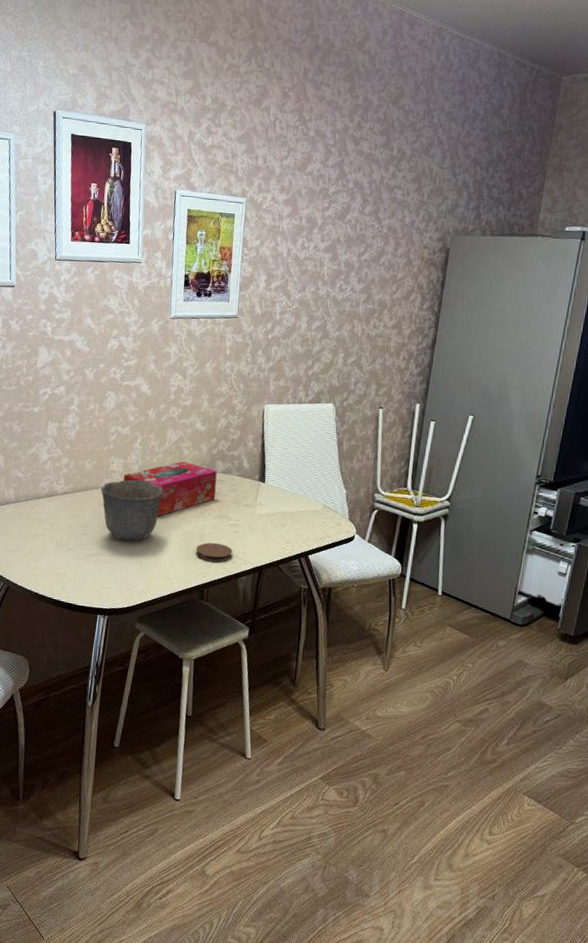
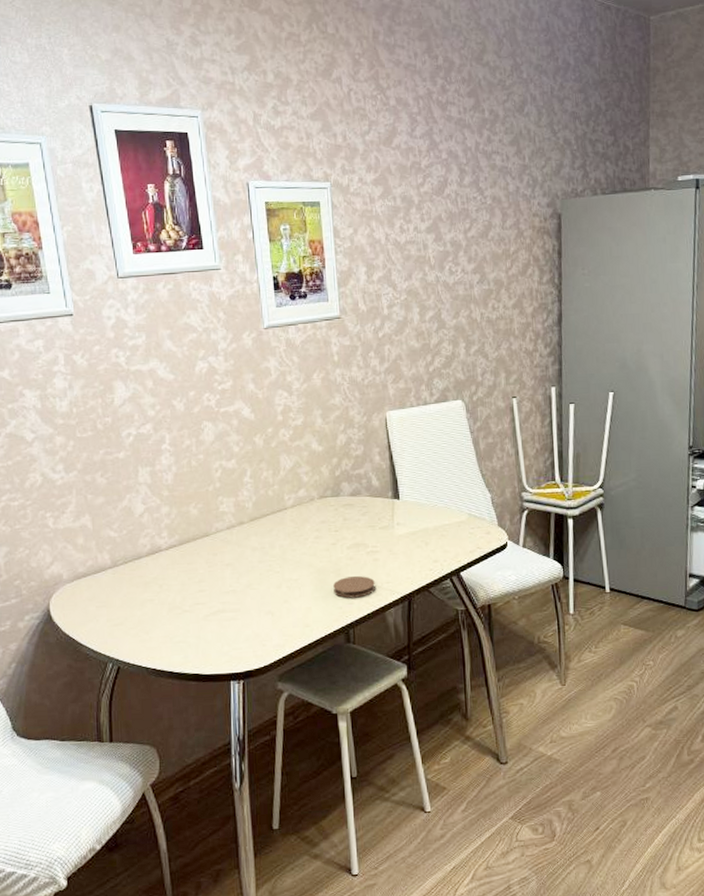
cup: present [100,480,163,541] -> none [212,518,285,590]
tissue box: present [123,461,217,517] -> none [236,489,346,557]

